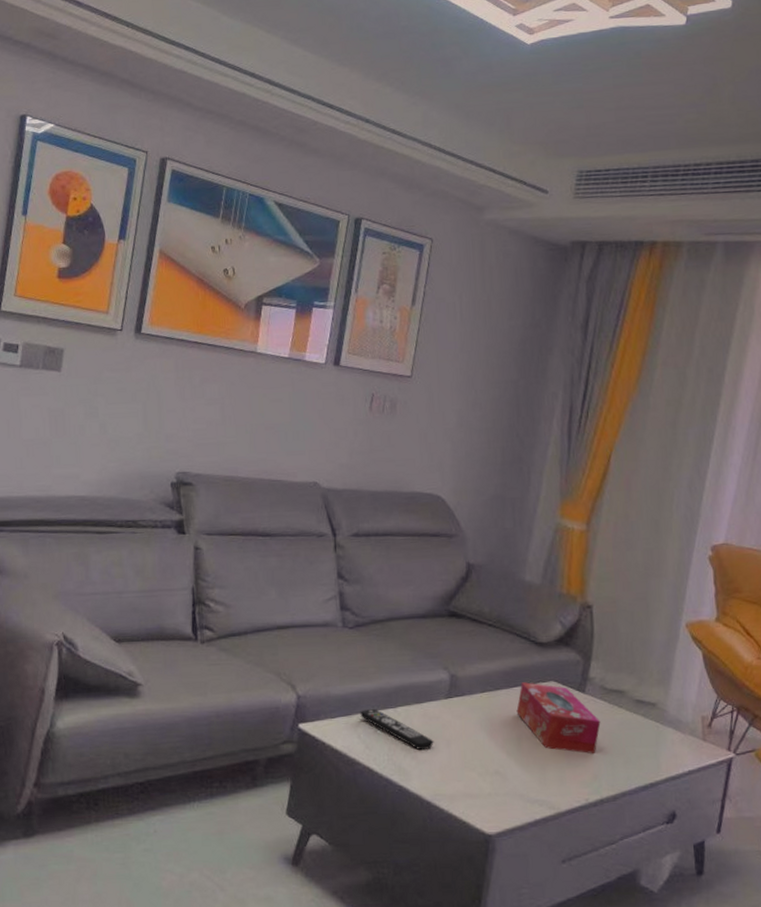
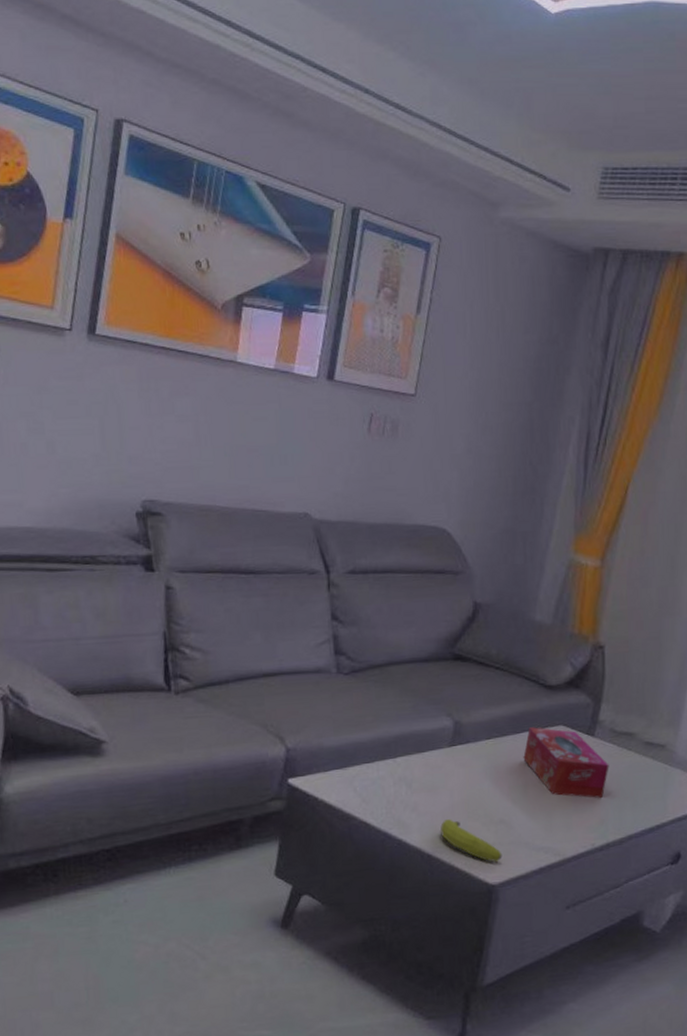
remote control: present [360,709,434,751] -> none [356,760,436,802]
fruit: none [439,768,498,813] -> present [440,819,503,863]

